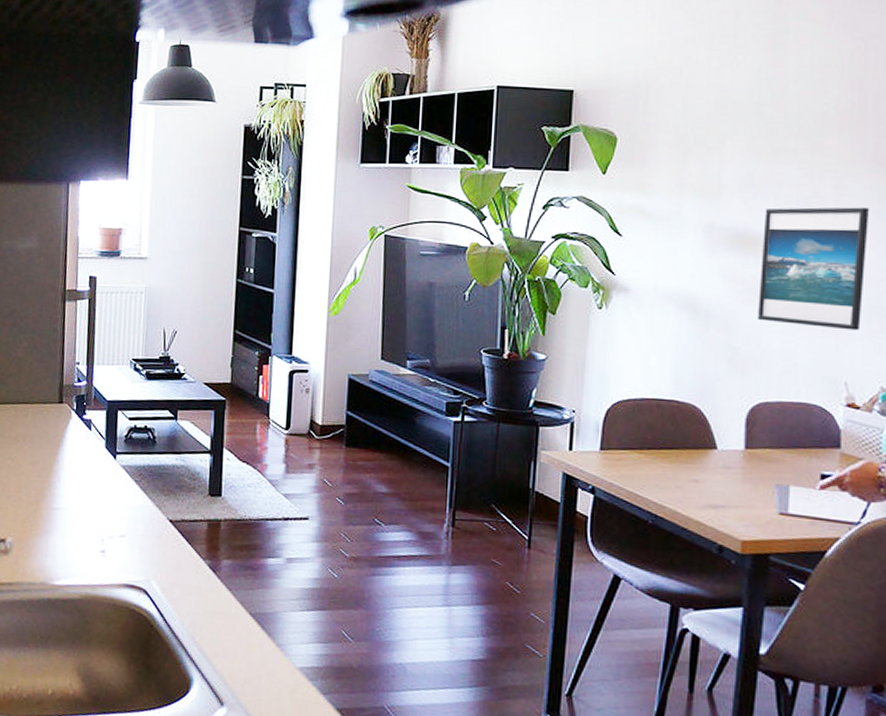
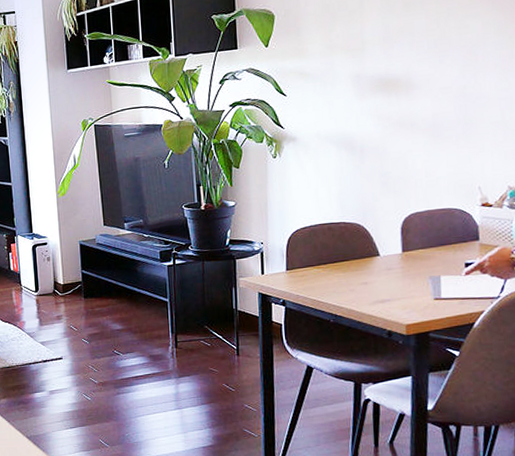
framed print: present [758,207,870,331] -> none [402,41,489,148]

